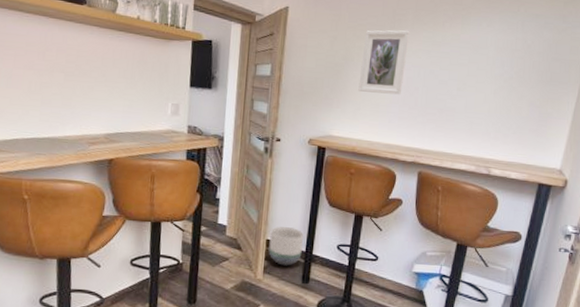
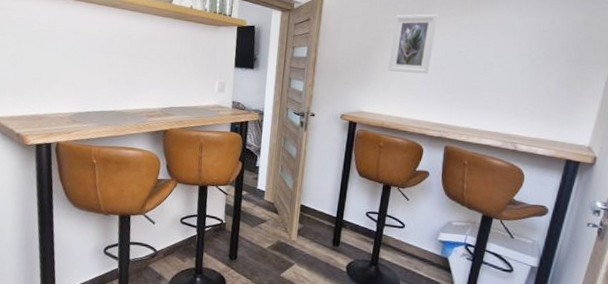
planter: present [269,226,303,266] -> none [302,193,335,230]

